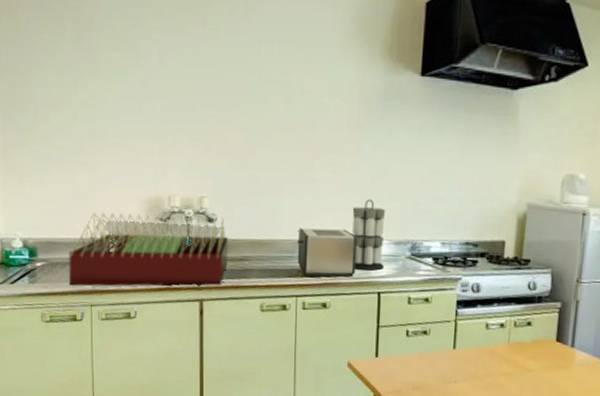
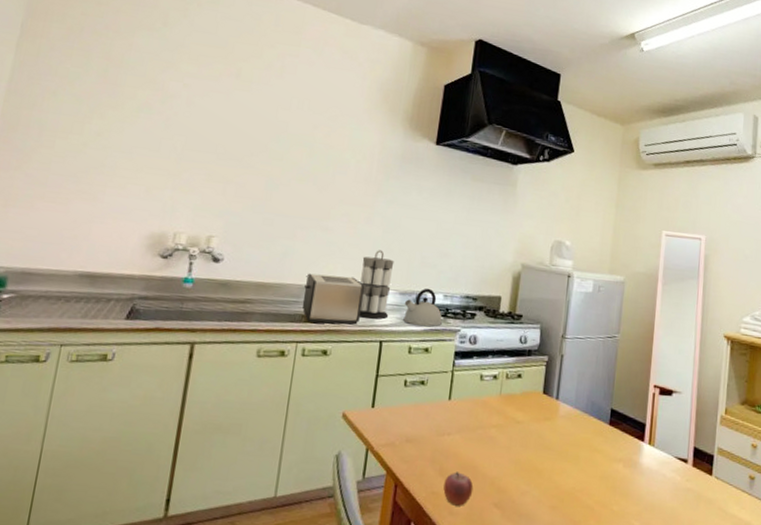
dish rack: present [69,211,229,287] -> none [39,243,232,329]
kettle: none [399,236,441,277] -> present [403,288,442,328]

